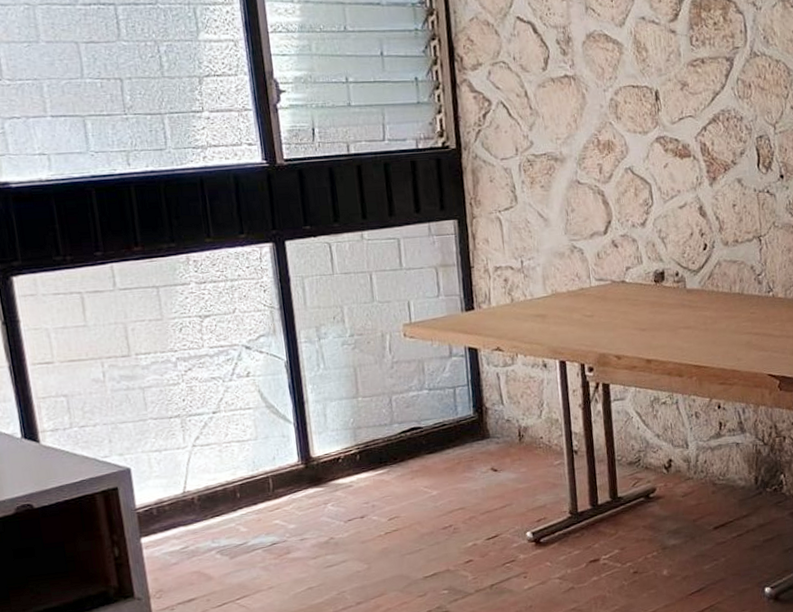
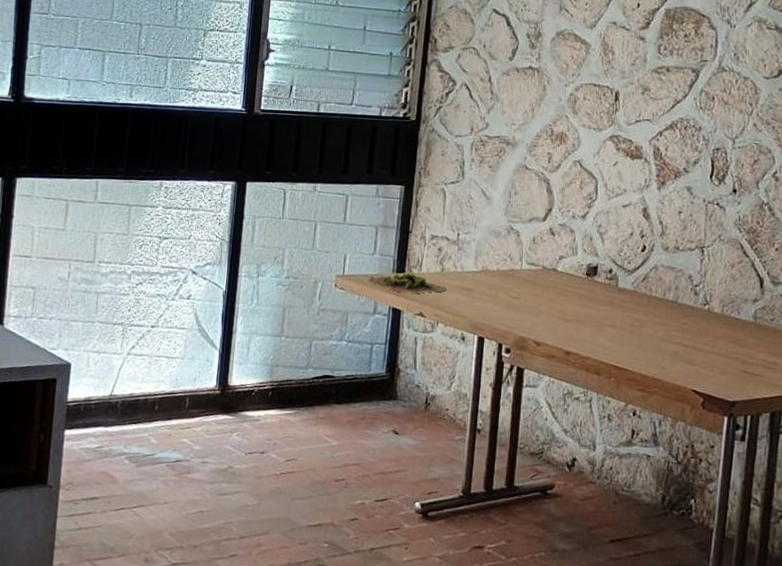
succulent plant: none [437,309,519,331] -> present [368,273,446,294]

